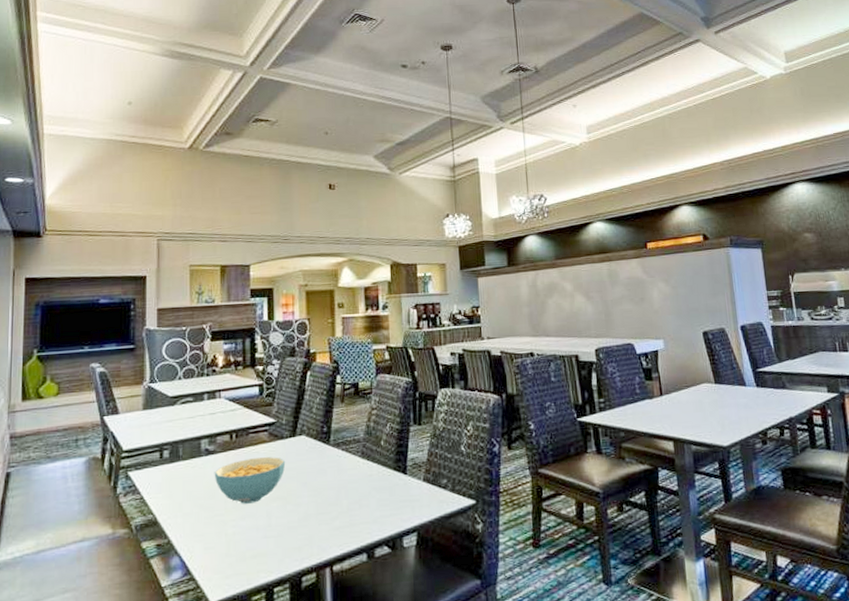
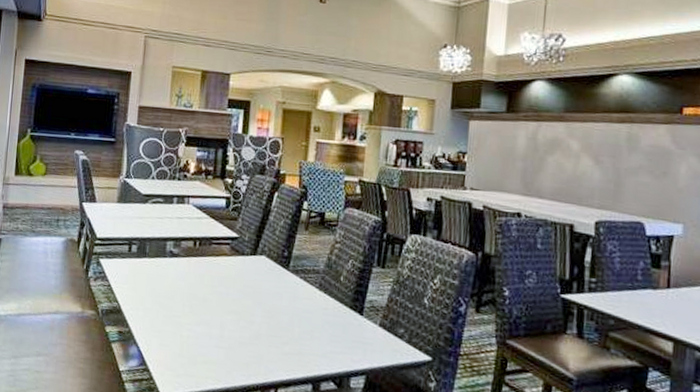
cereal bowl: present [214,457,286,504] -> none [175,268,244,312]

